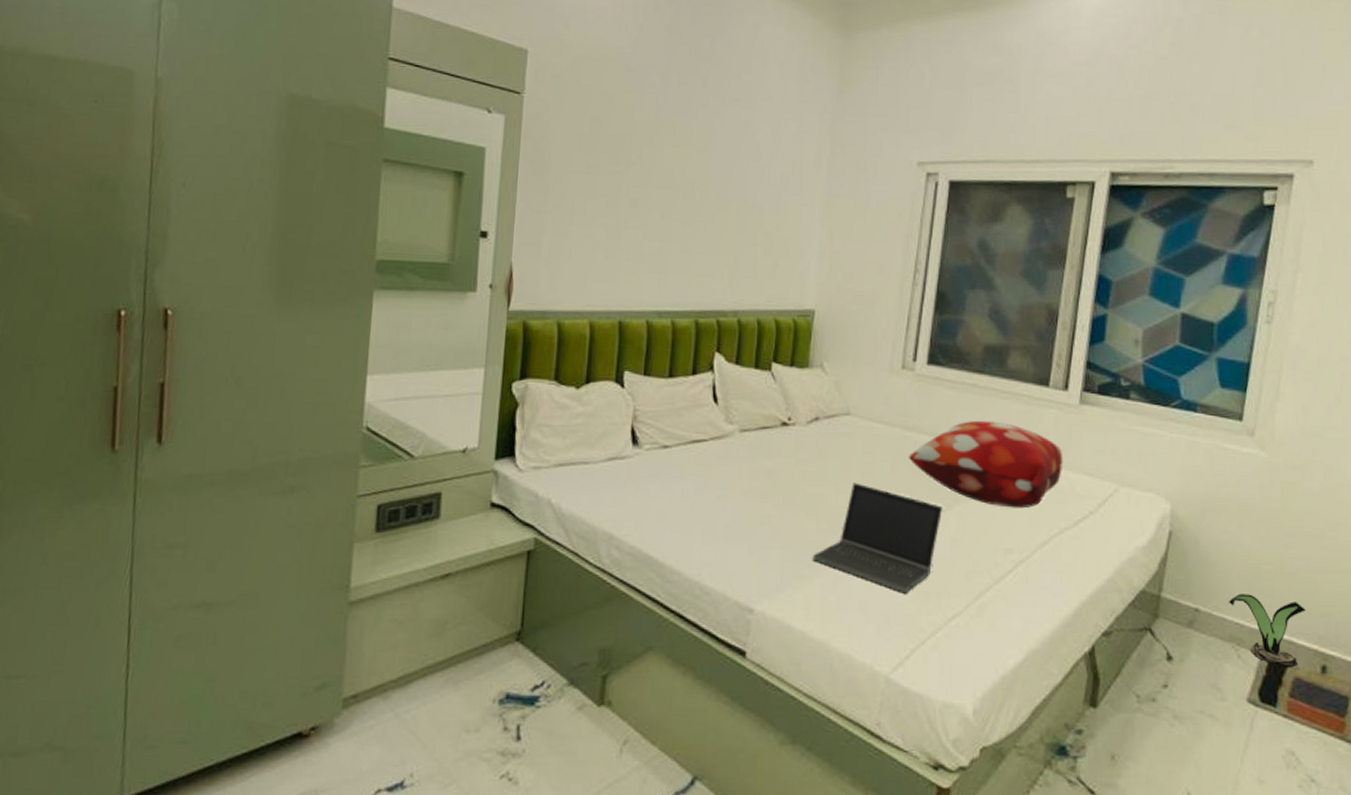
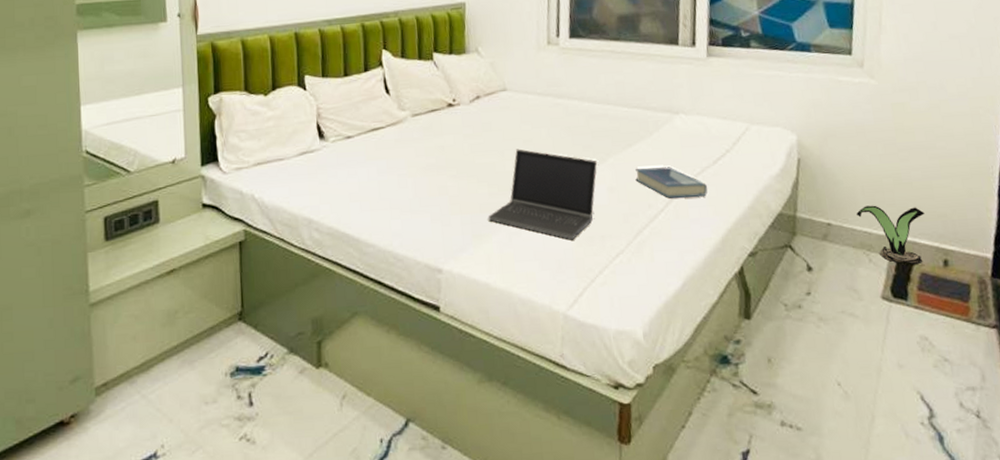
decorative pillow: present [909,420,1064,509] -> none [562,81,699,155]
hardback book: none [984,520,1065,561] -> present [635,167,708,199]

